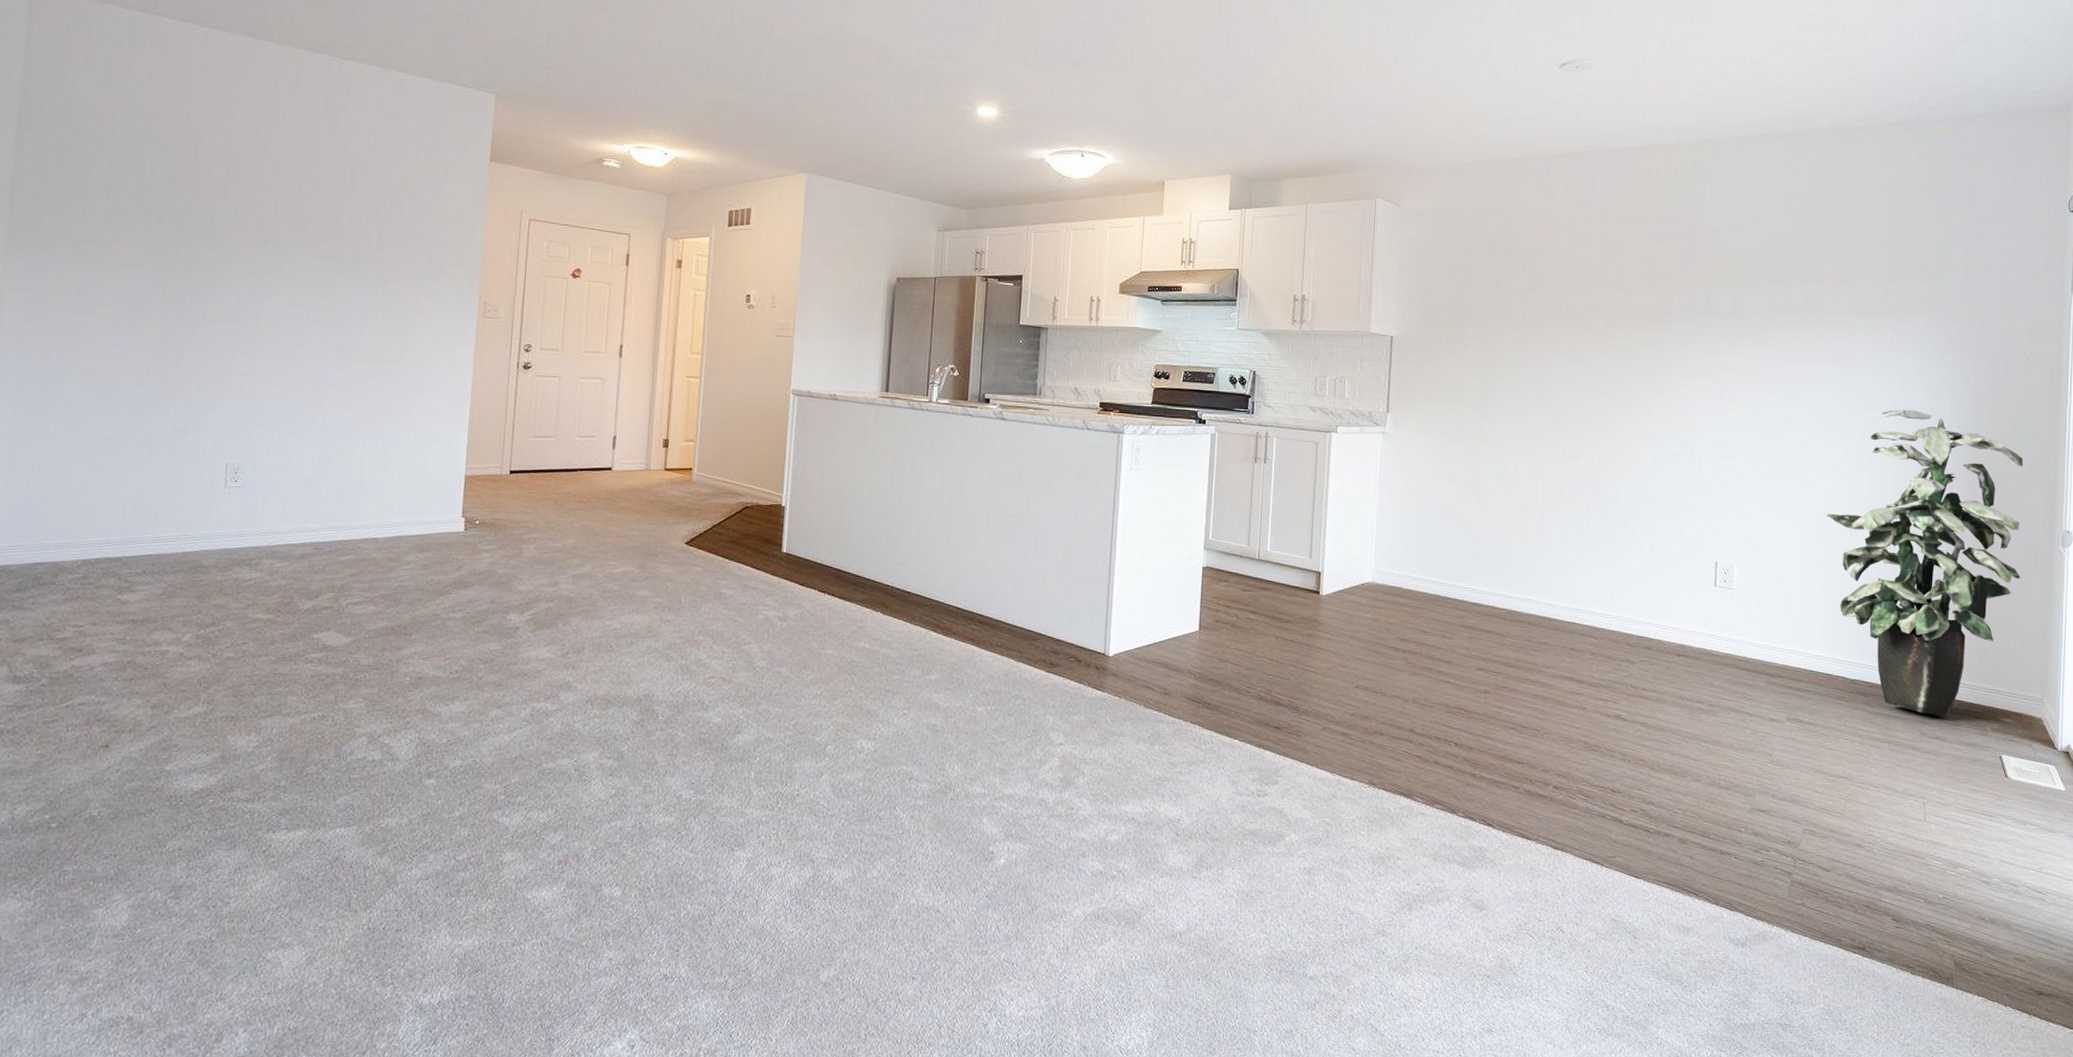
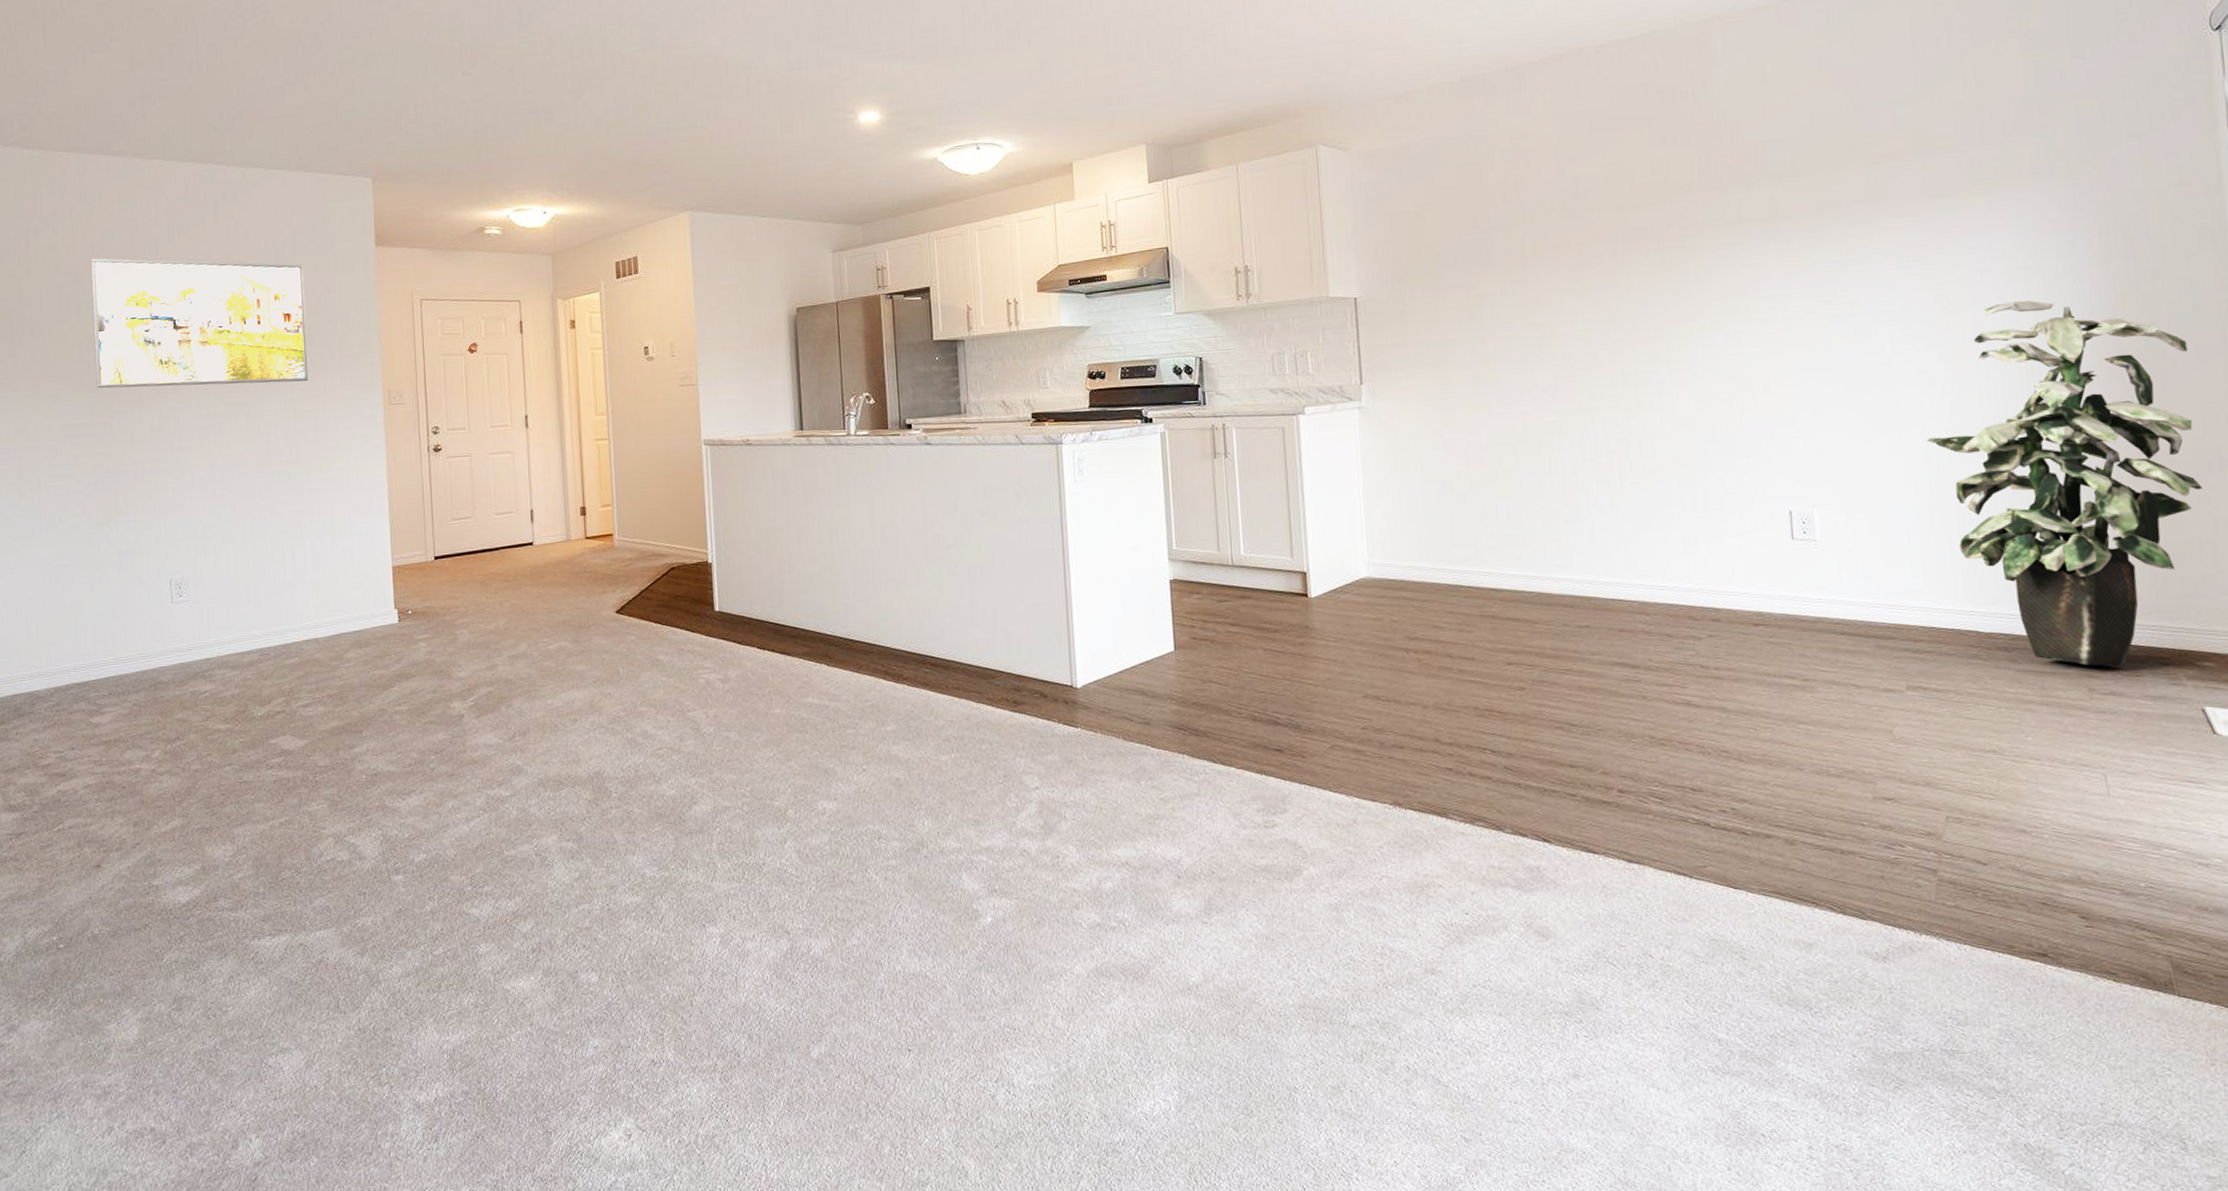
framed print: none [172,130,412,284] -> present [91,258,309,388]

